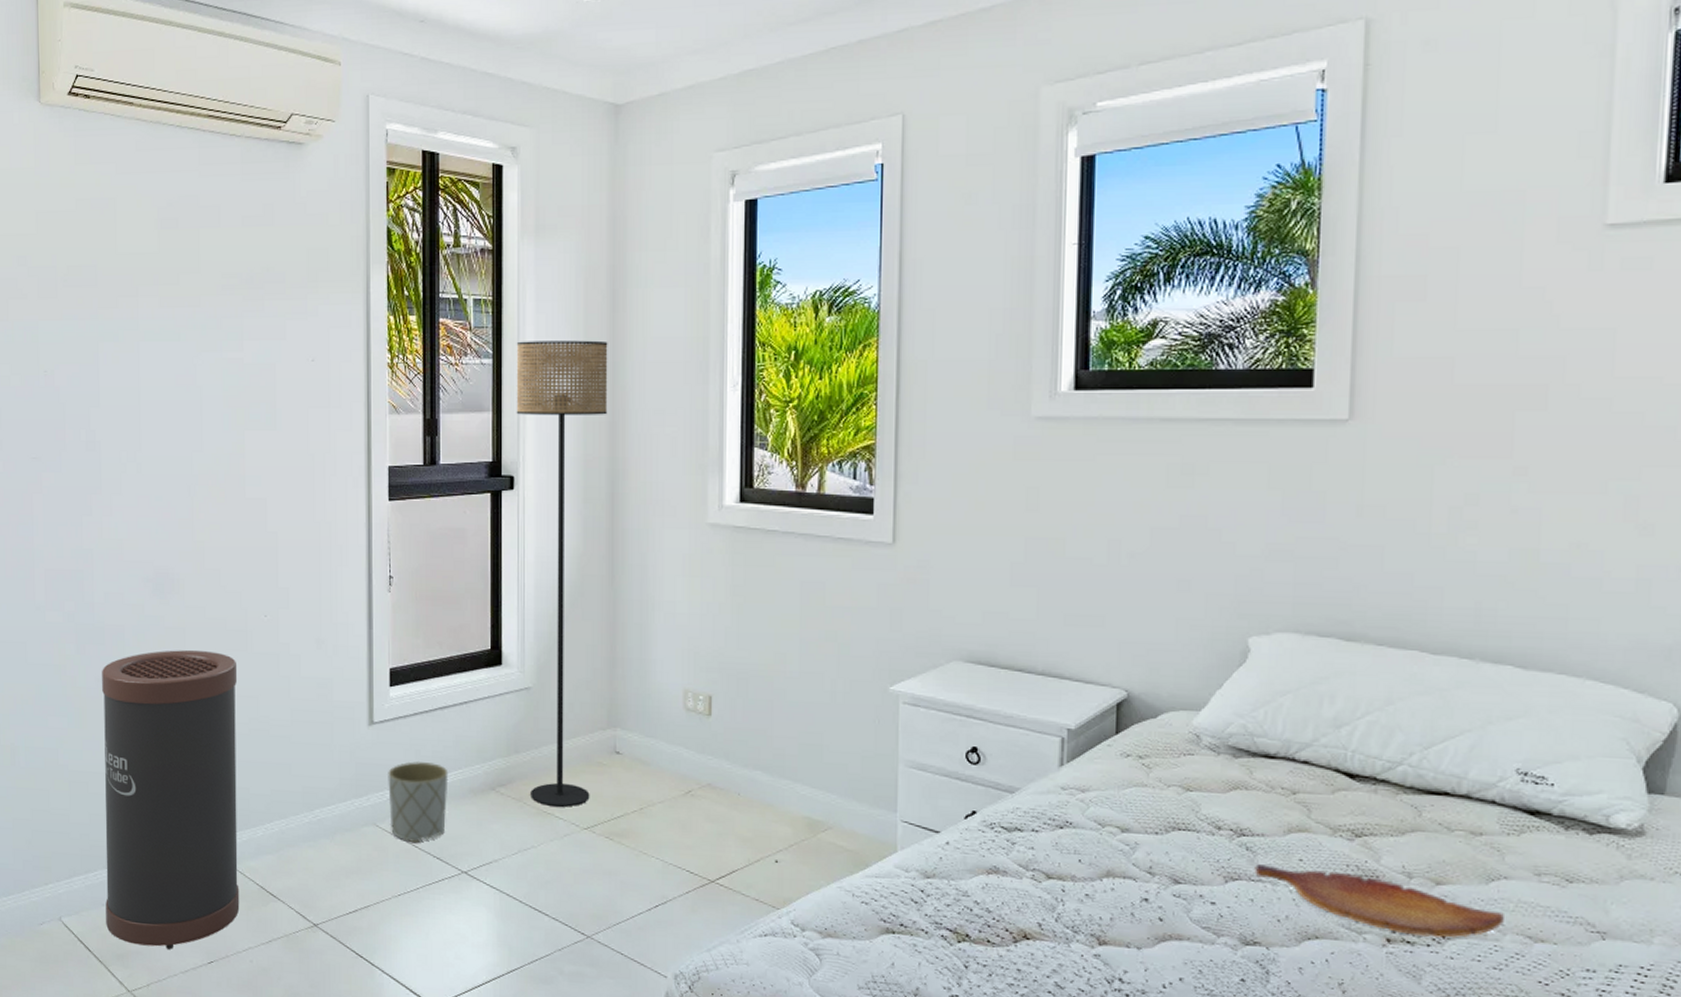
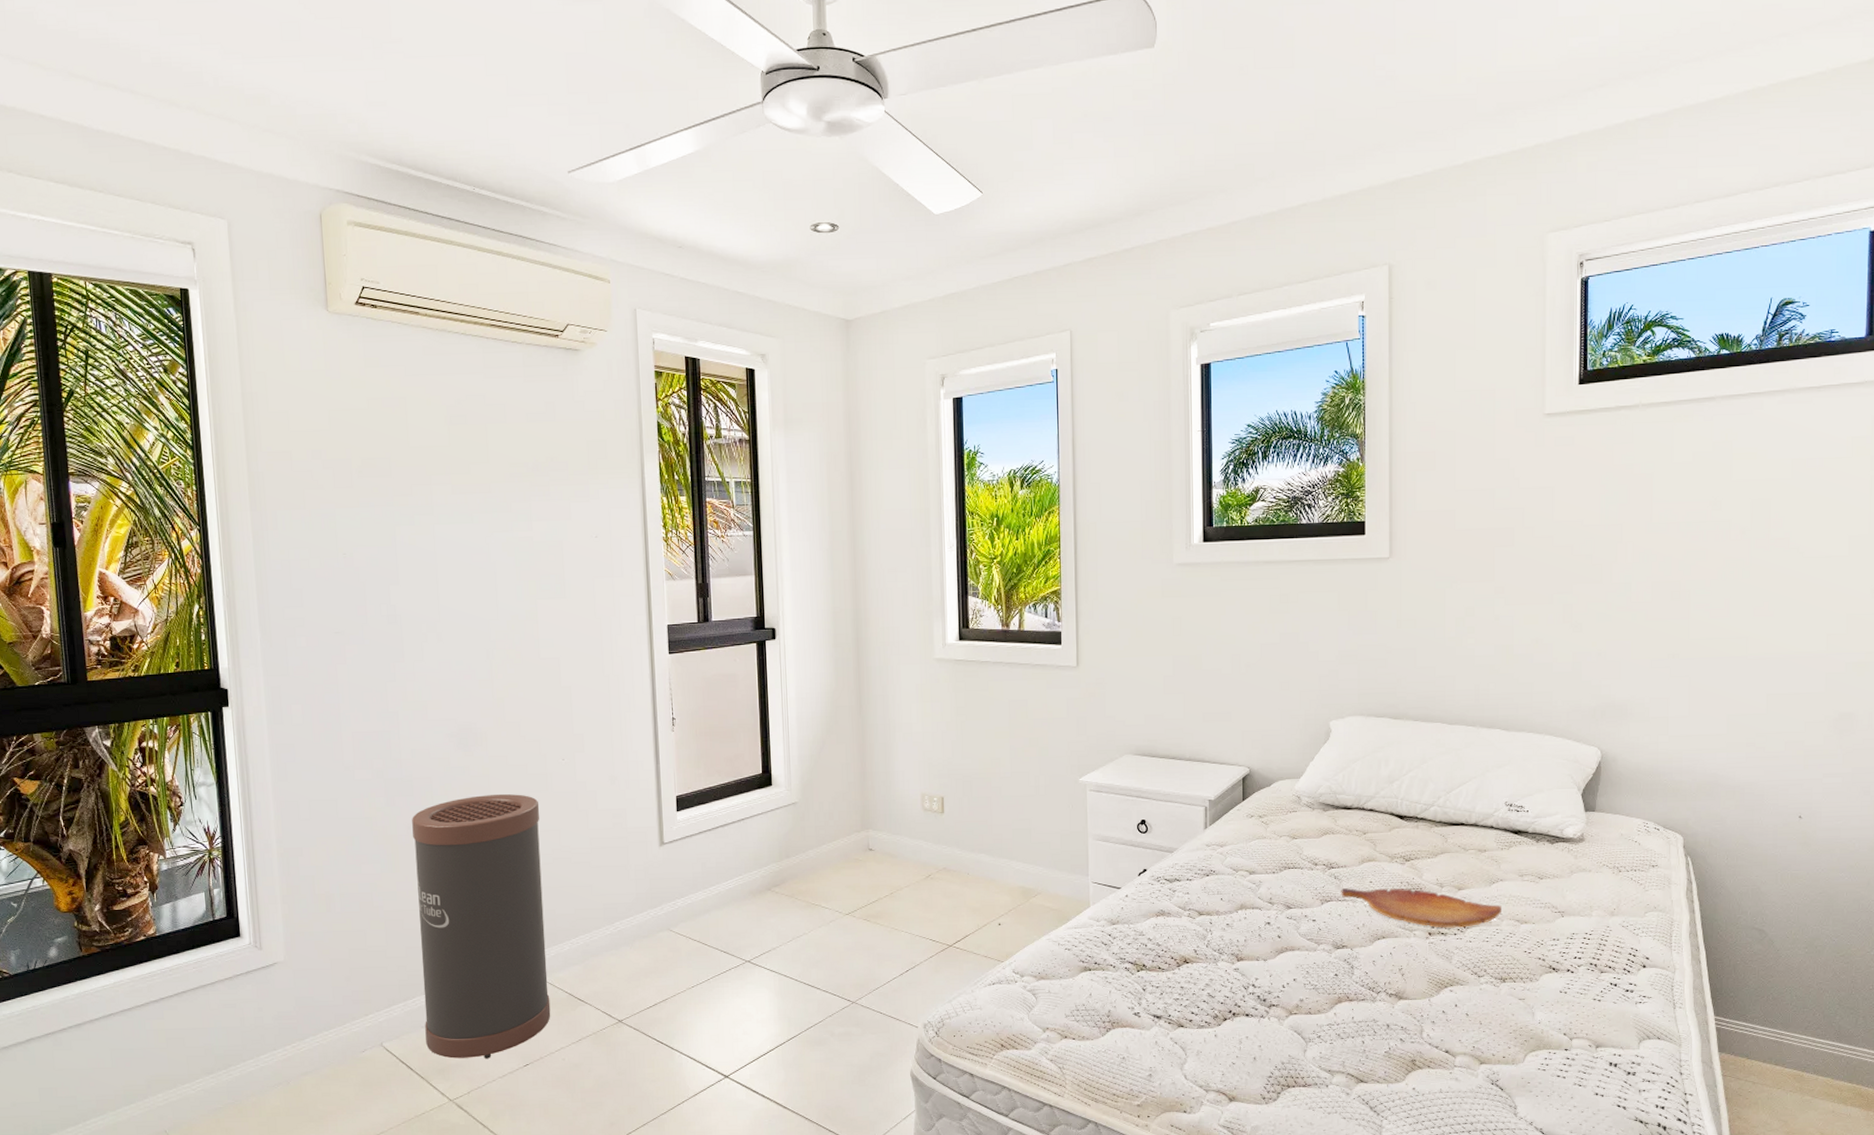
planter: present [388,761,449,844] -> none [678,872,731,942]
floor lamp: present [516,340,608,807] -> none [772,513,851,899]

